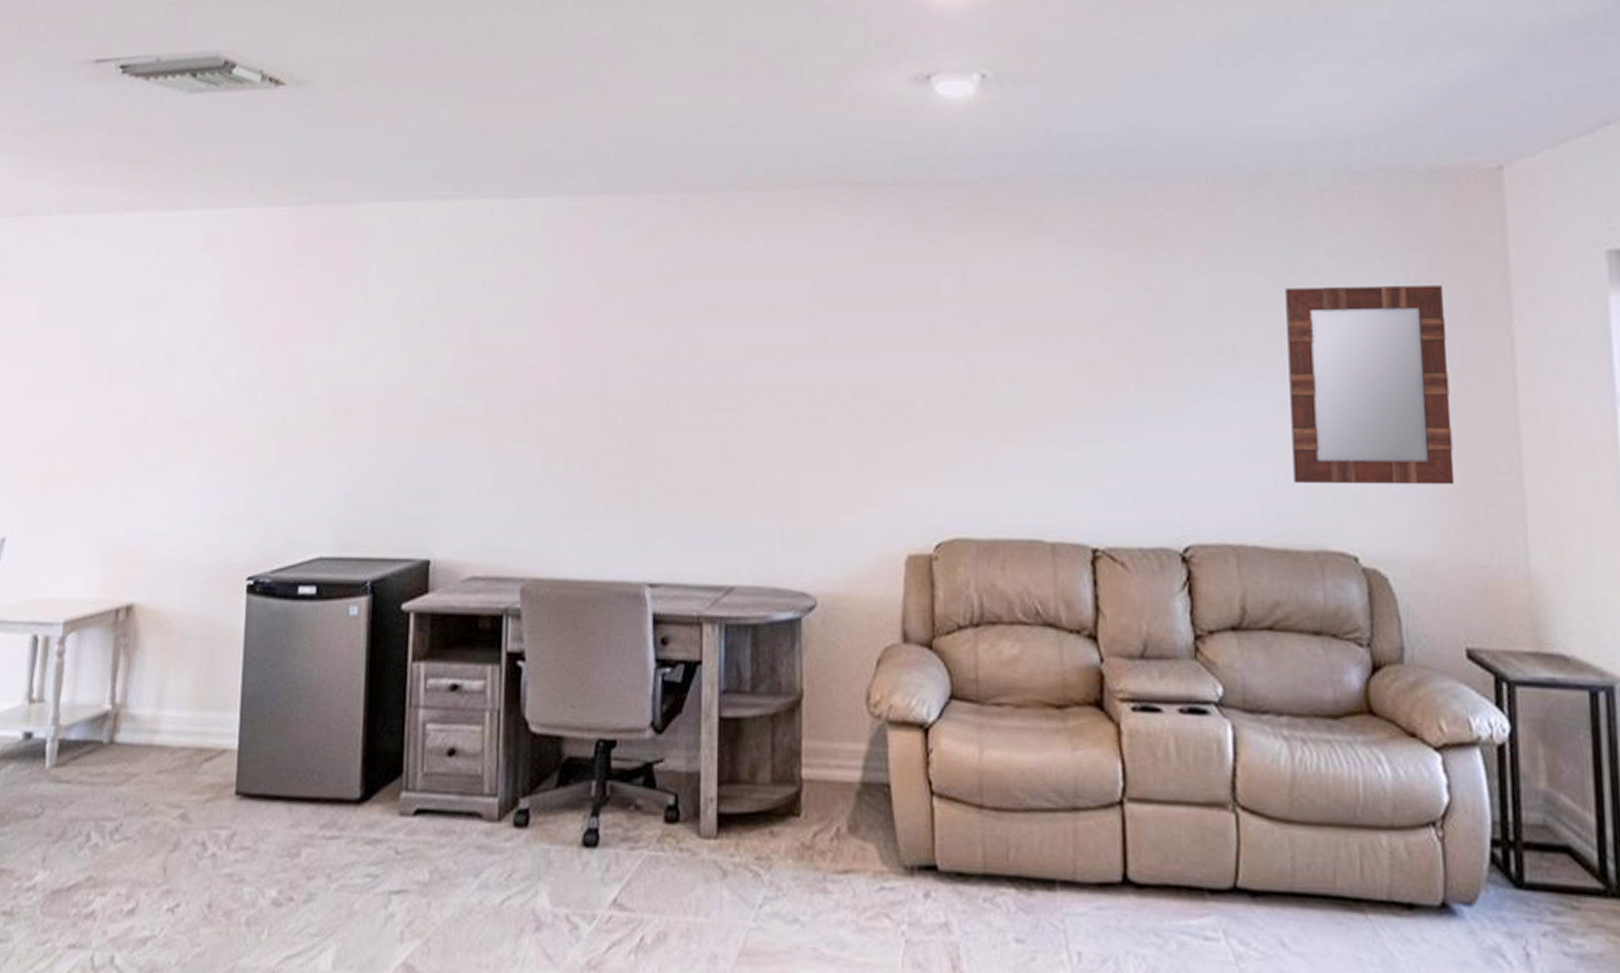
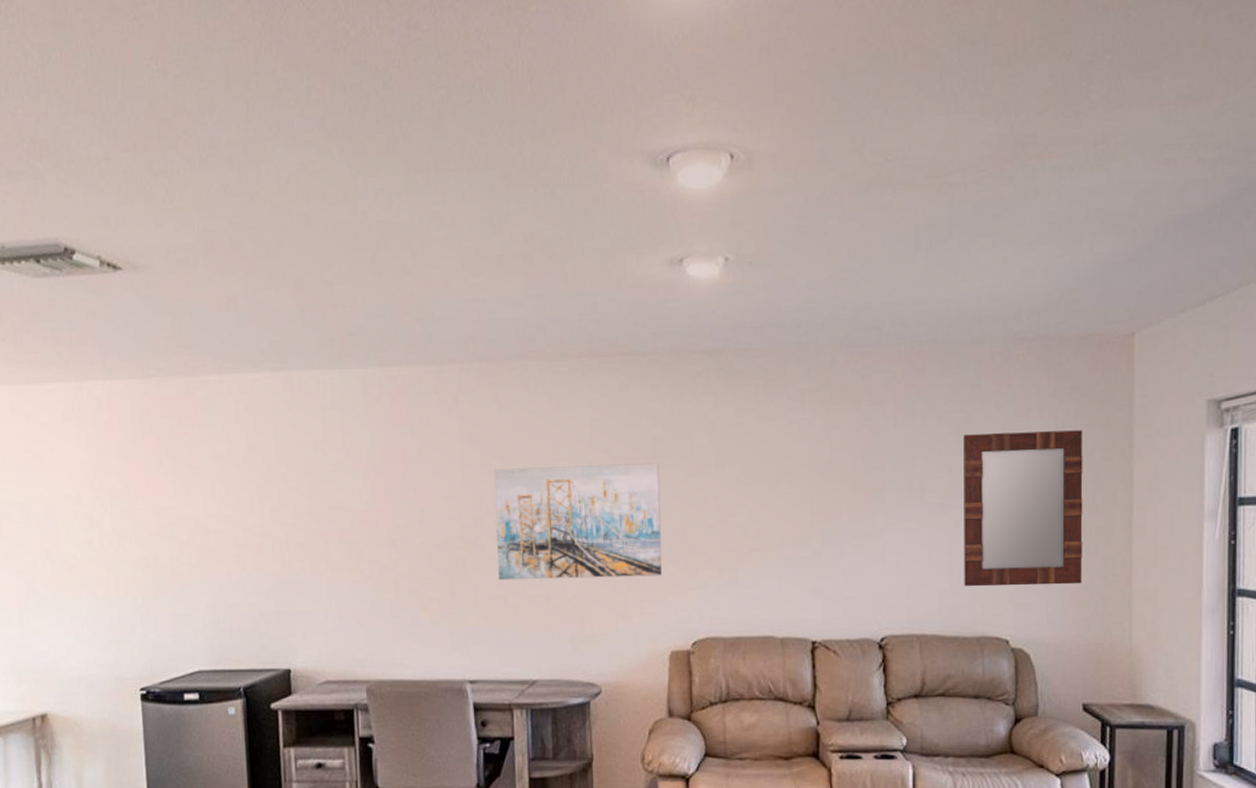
wall art: none [693,315,898,457] -> present [494,463,662,581]

